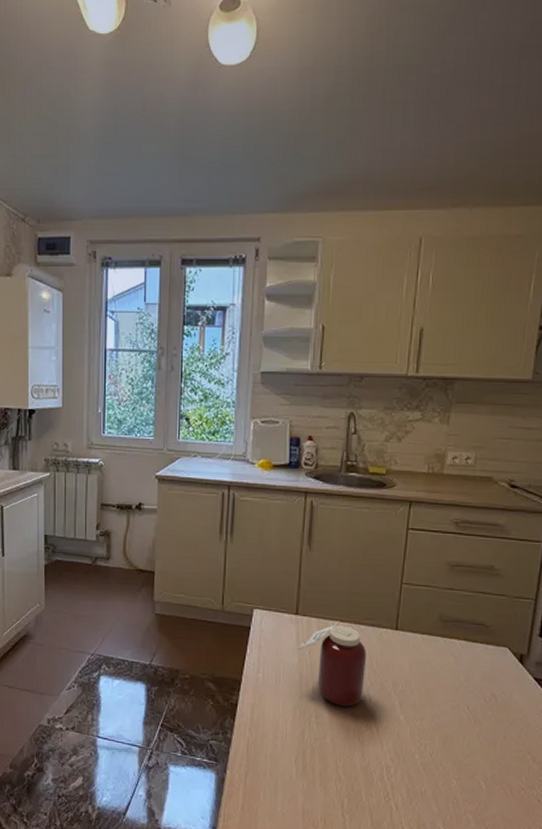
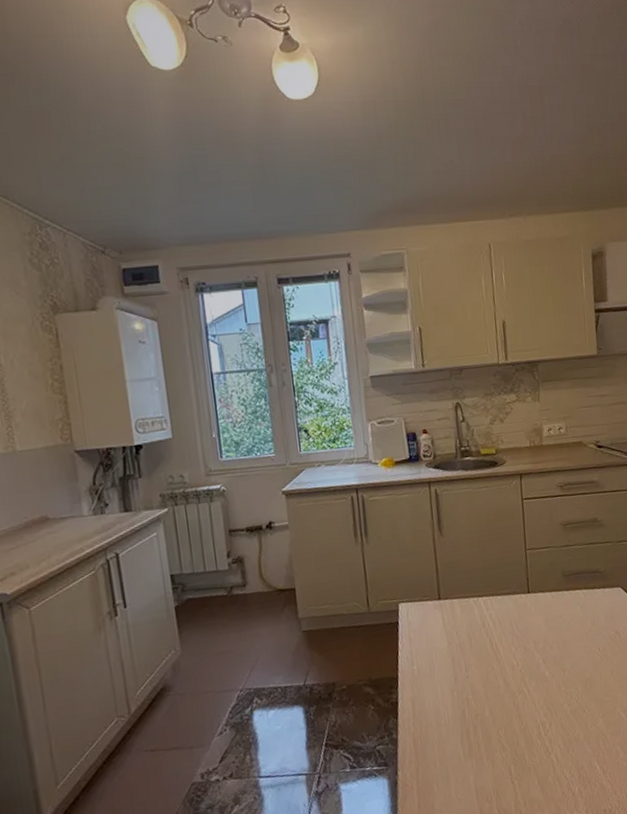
jar: present [297,621,367,706] -> none [445,596,511,678]

